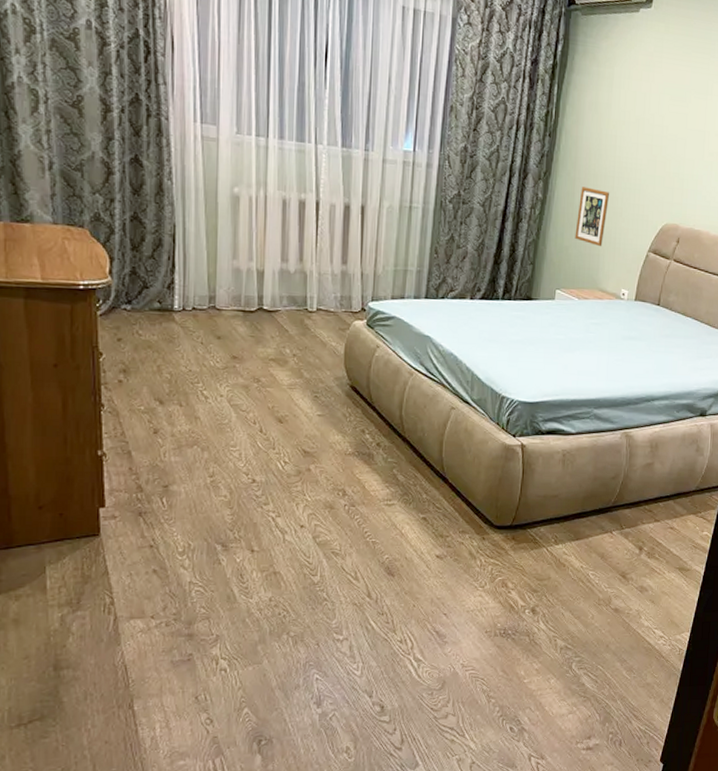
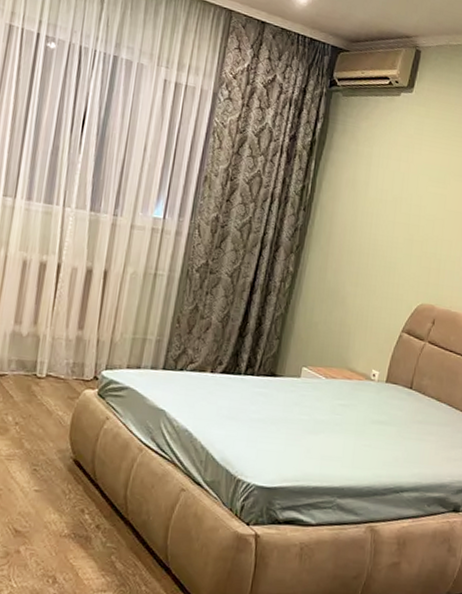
picture frame: present [575,187,609,247] -> none [325,262,363,325]

